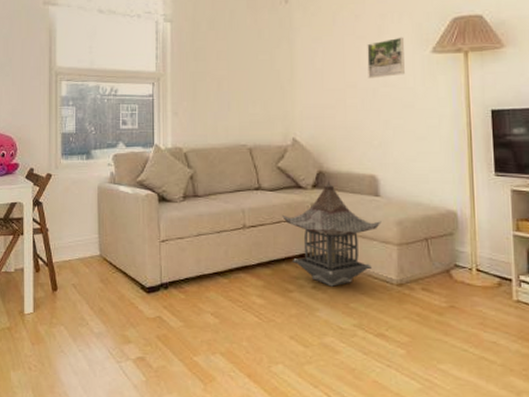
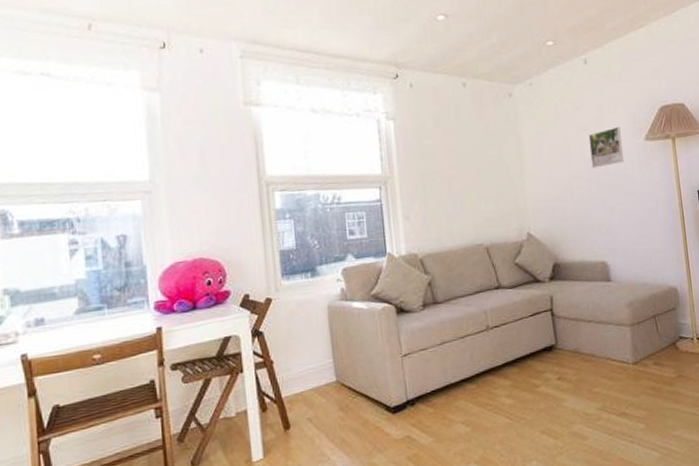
lantern: present [282,180,382,287] -> none [524,271,615,375]

